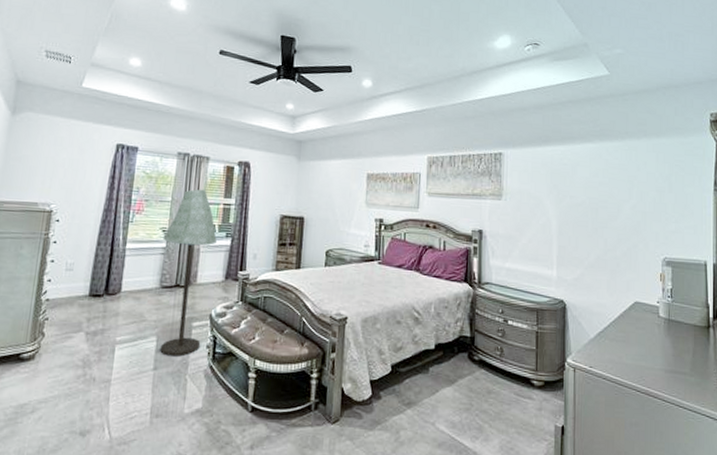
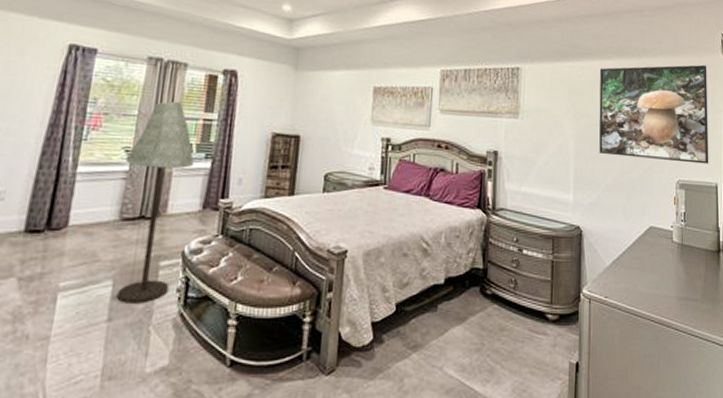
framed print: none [581,145,697,242] -> present [599,64,709,164]

